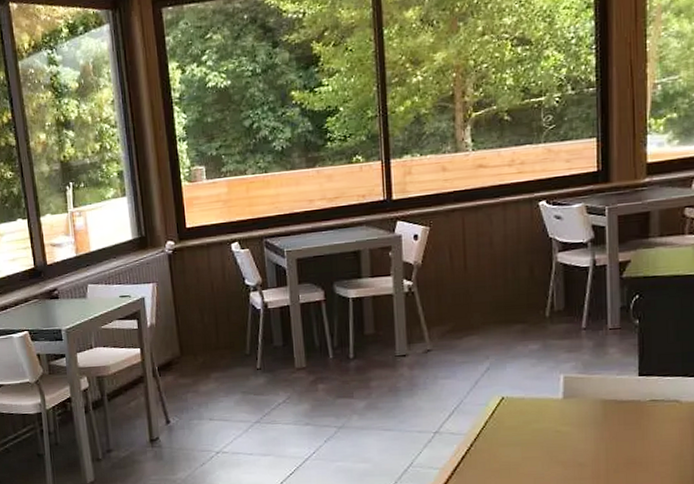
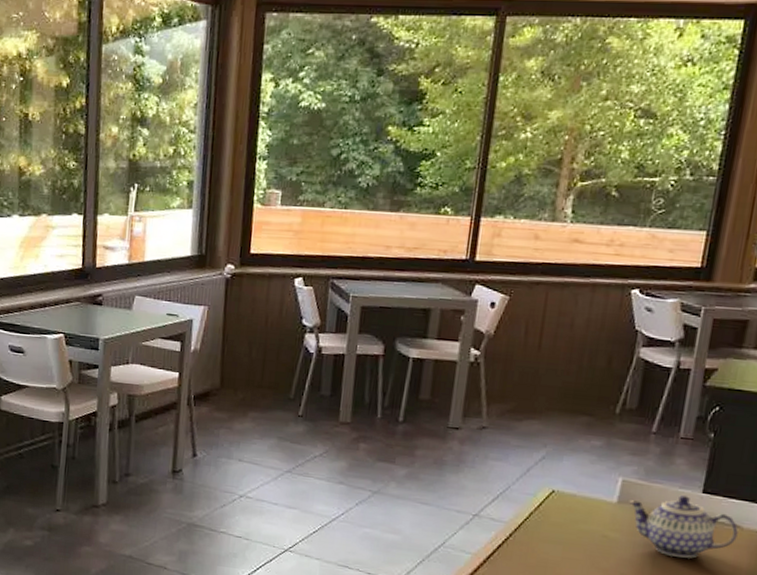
teapot: none [573,381,678,439] -> present [629,495,739,559]

